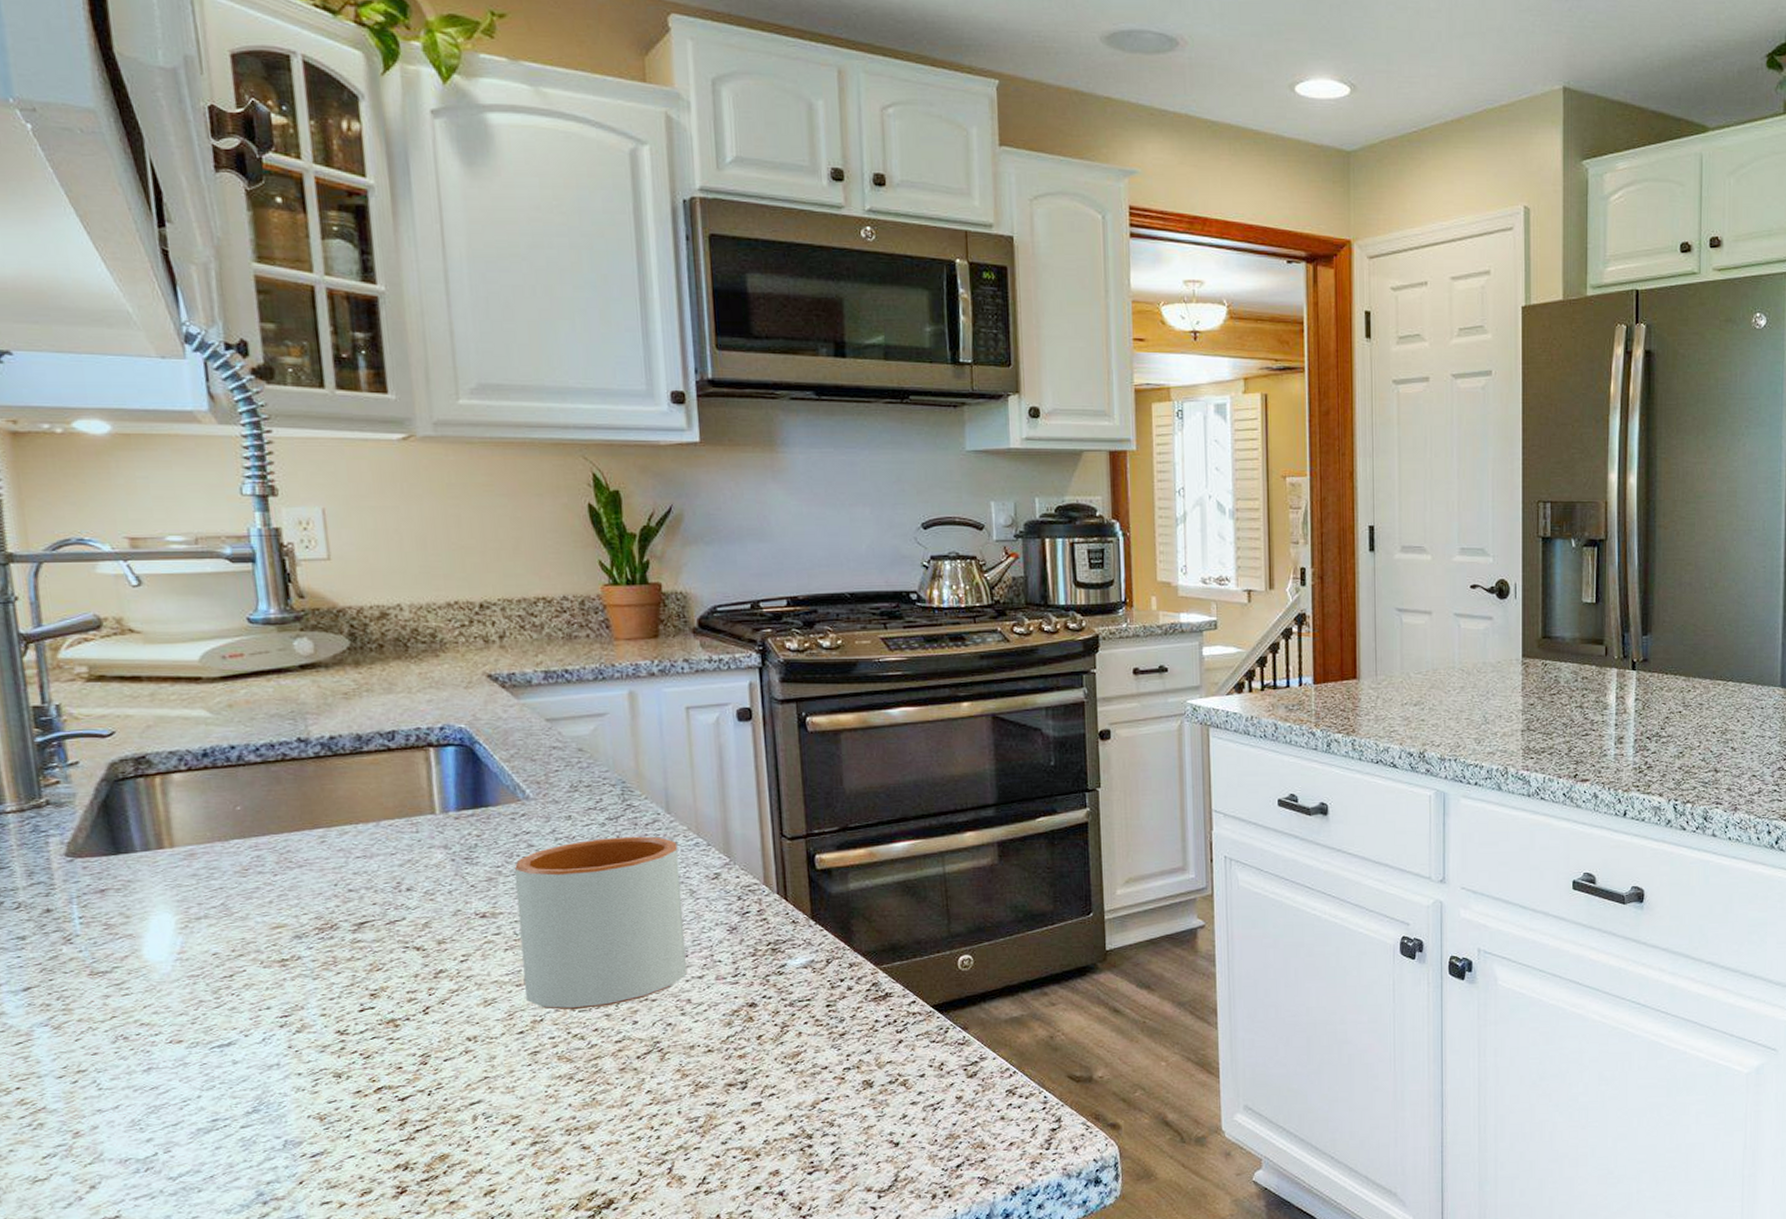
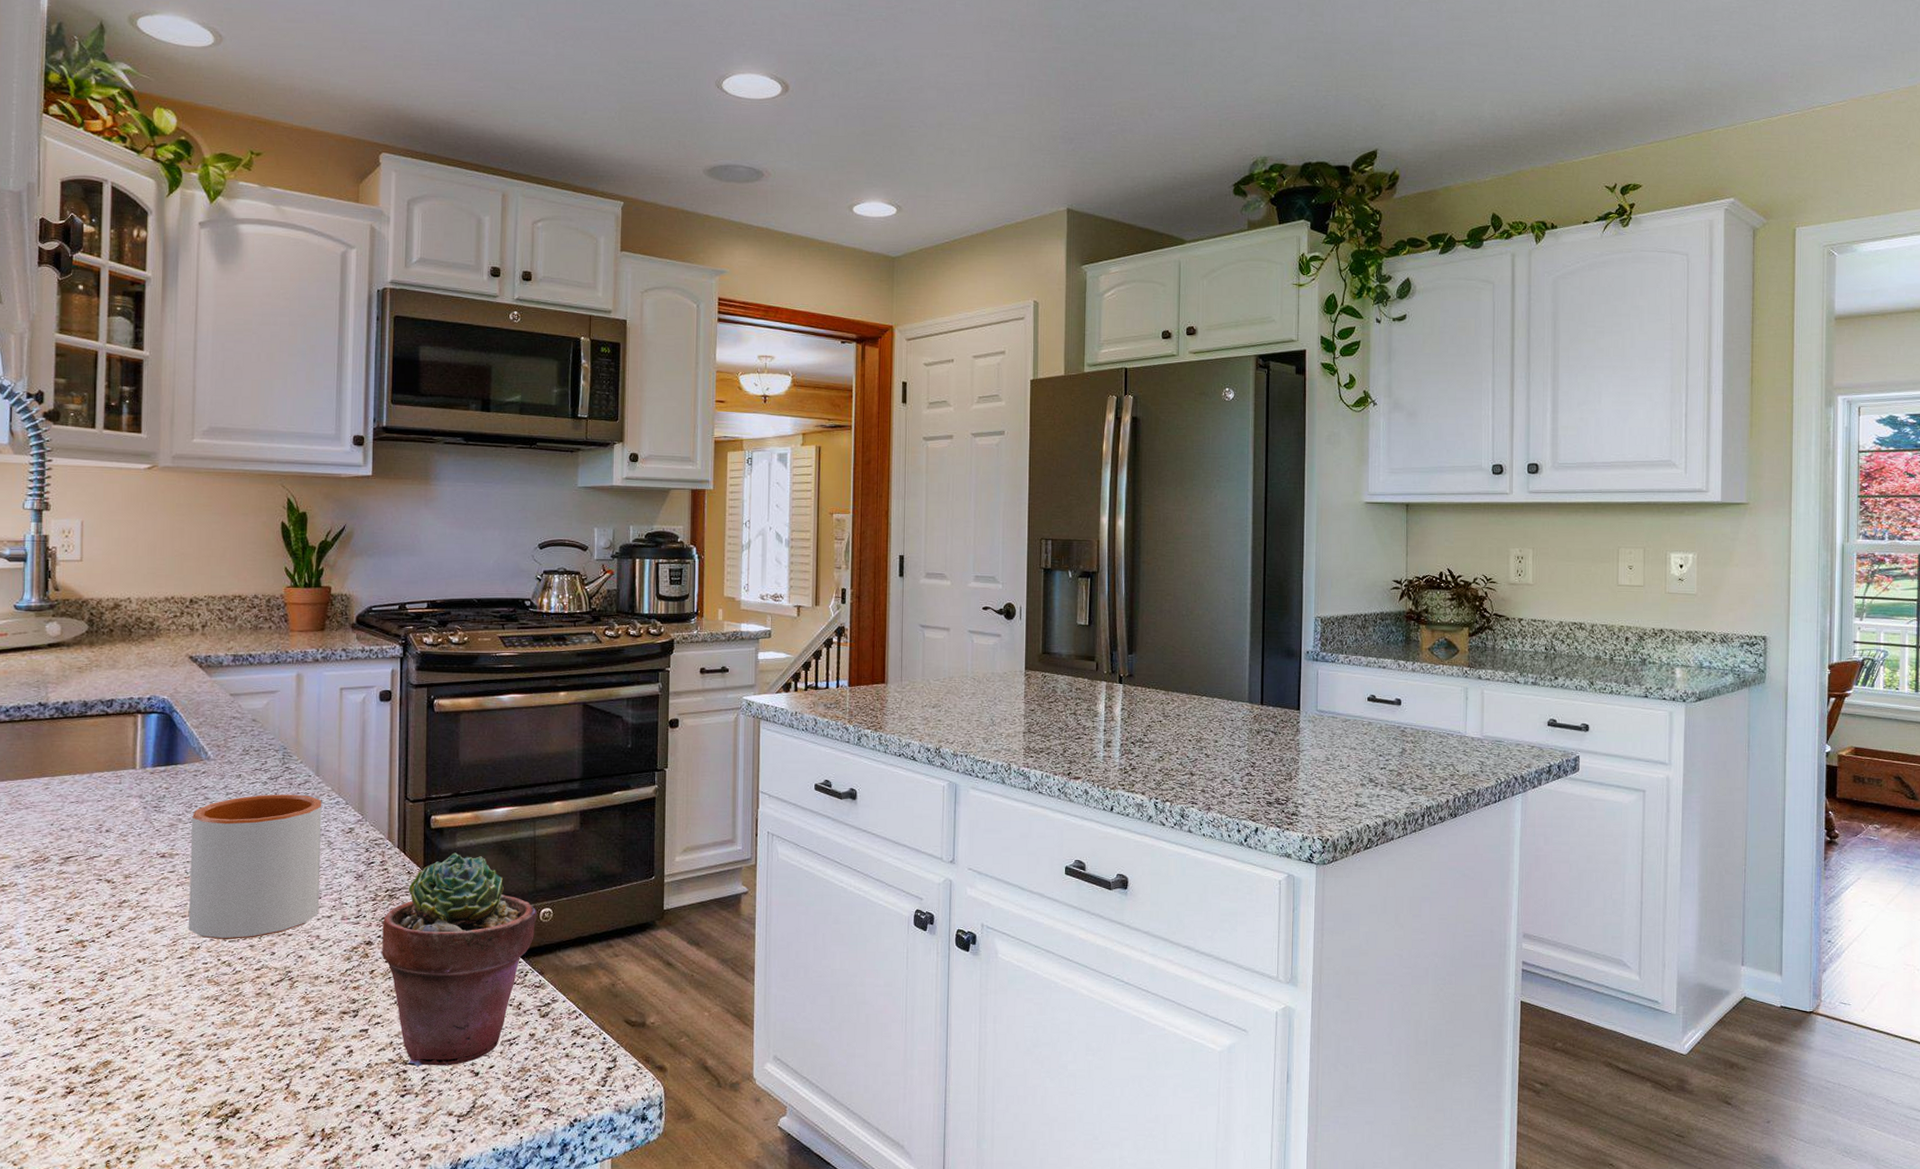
potted succulent: none [767,896,955,1142] -> present [382,852,537,1068]

